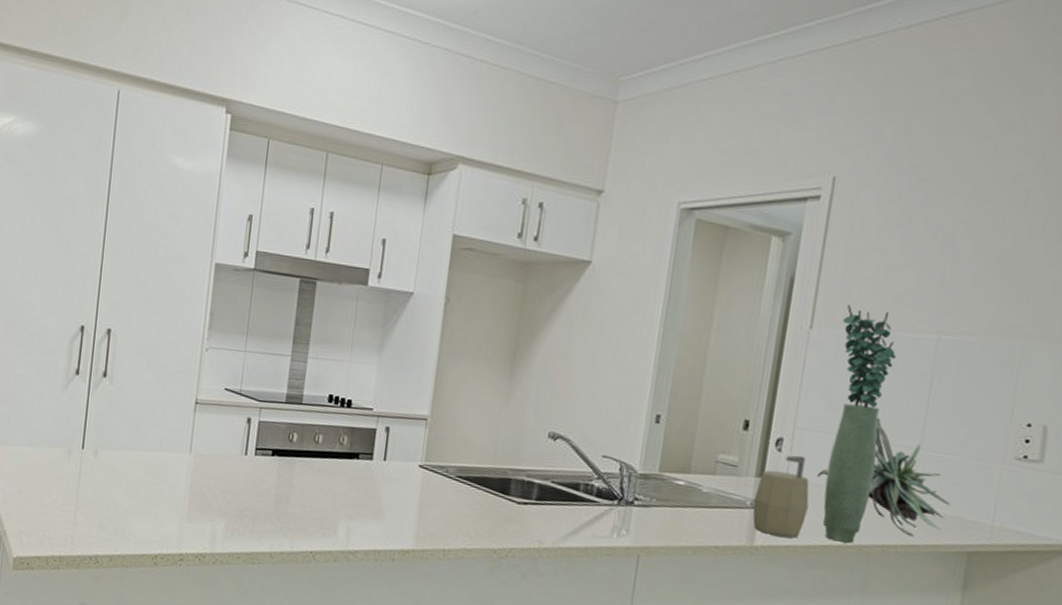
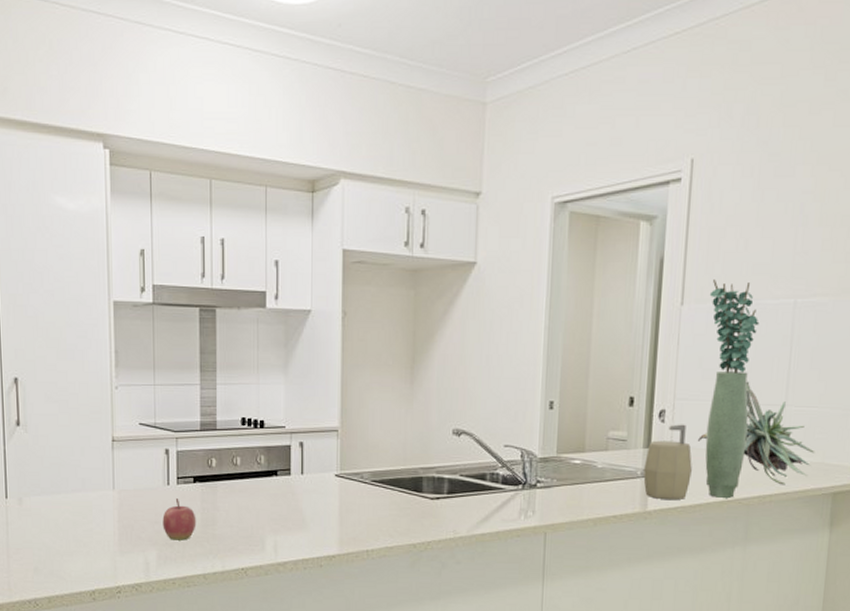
apple: none [234,470,270,515] -> present [162,499,196,541]

